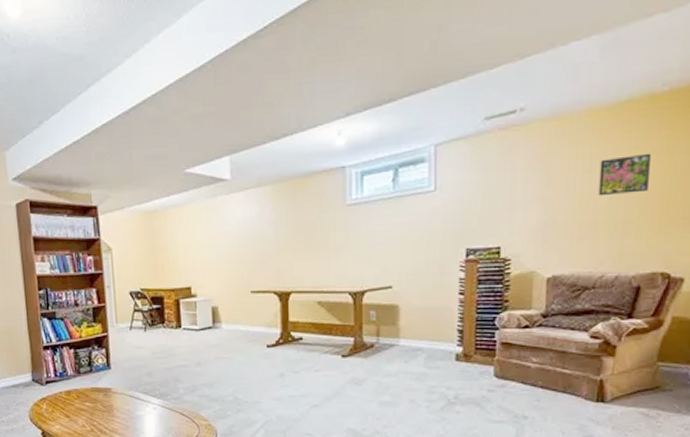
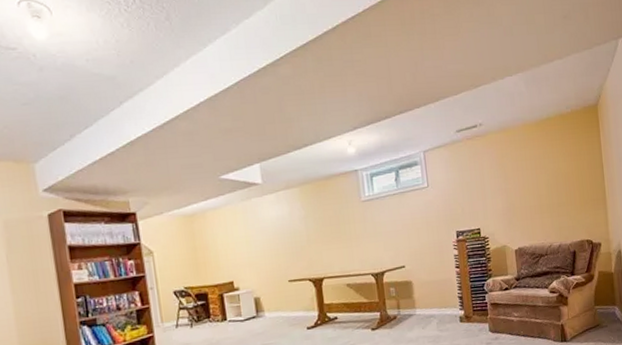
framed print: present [598,153,651,197] -> none [537,155,569,187]

